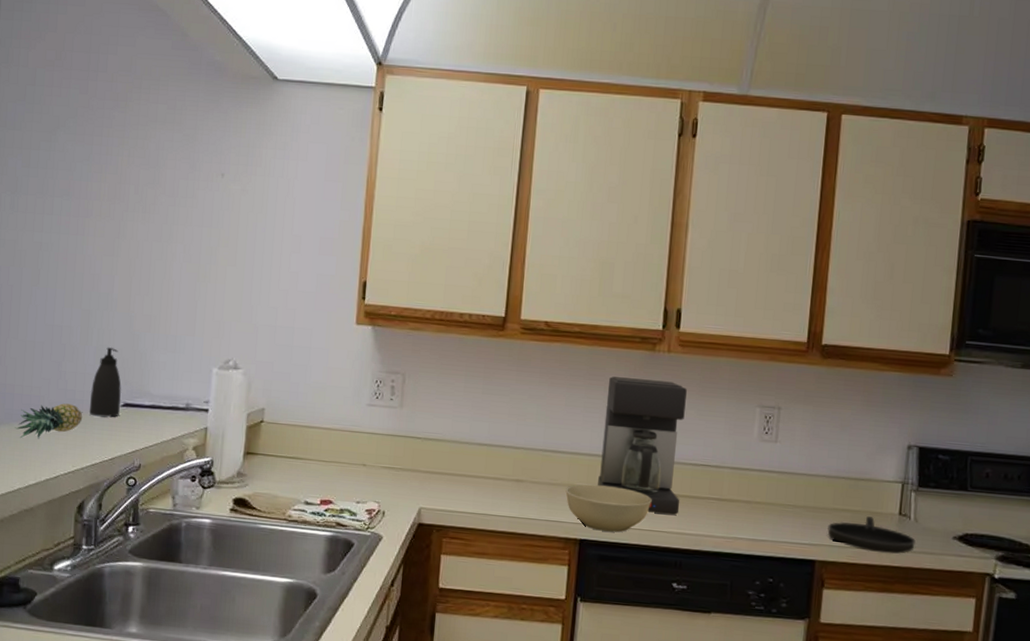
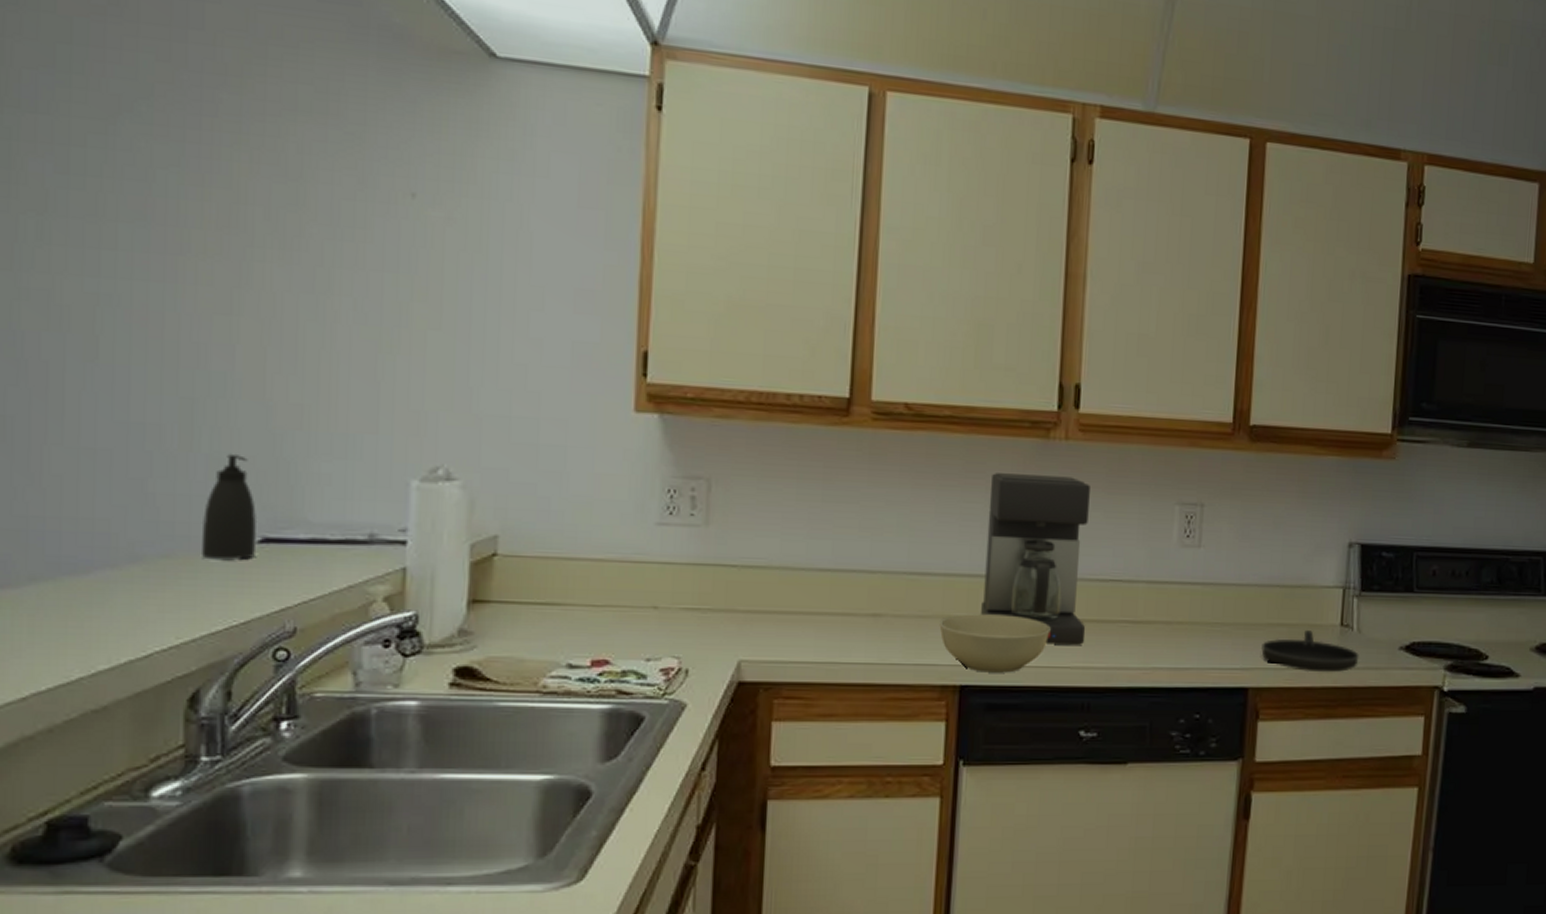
fruit: present [14,403,83,439] -> none [65,542,190,601]

